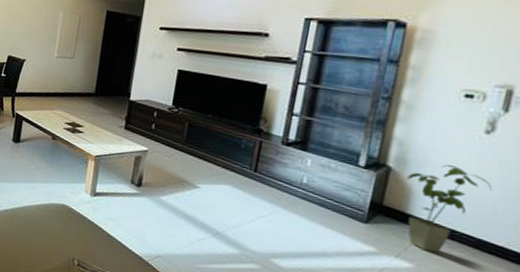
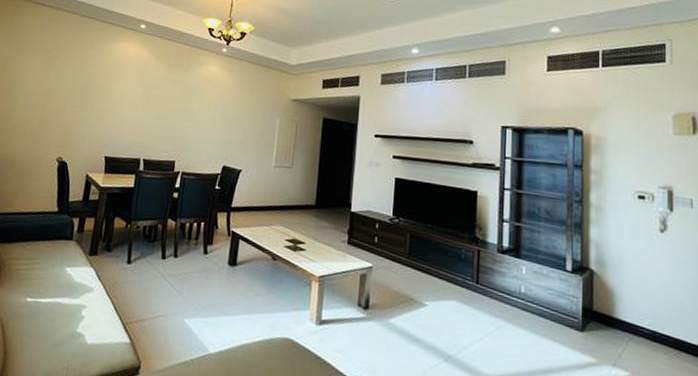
house plant: present [407,164,492,253] -> none [608,264,676,358]

